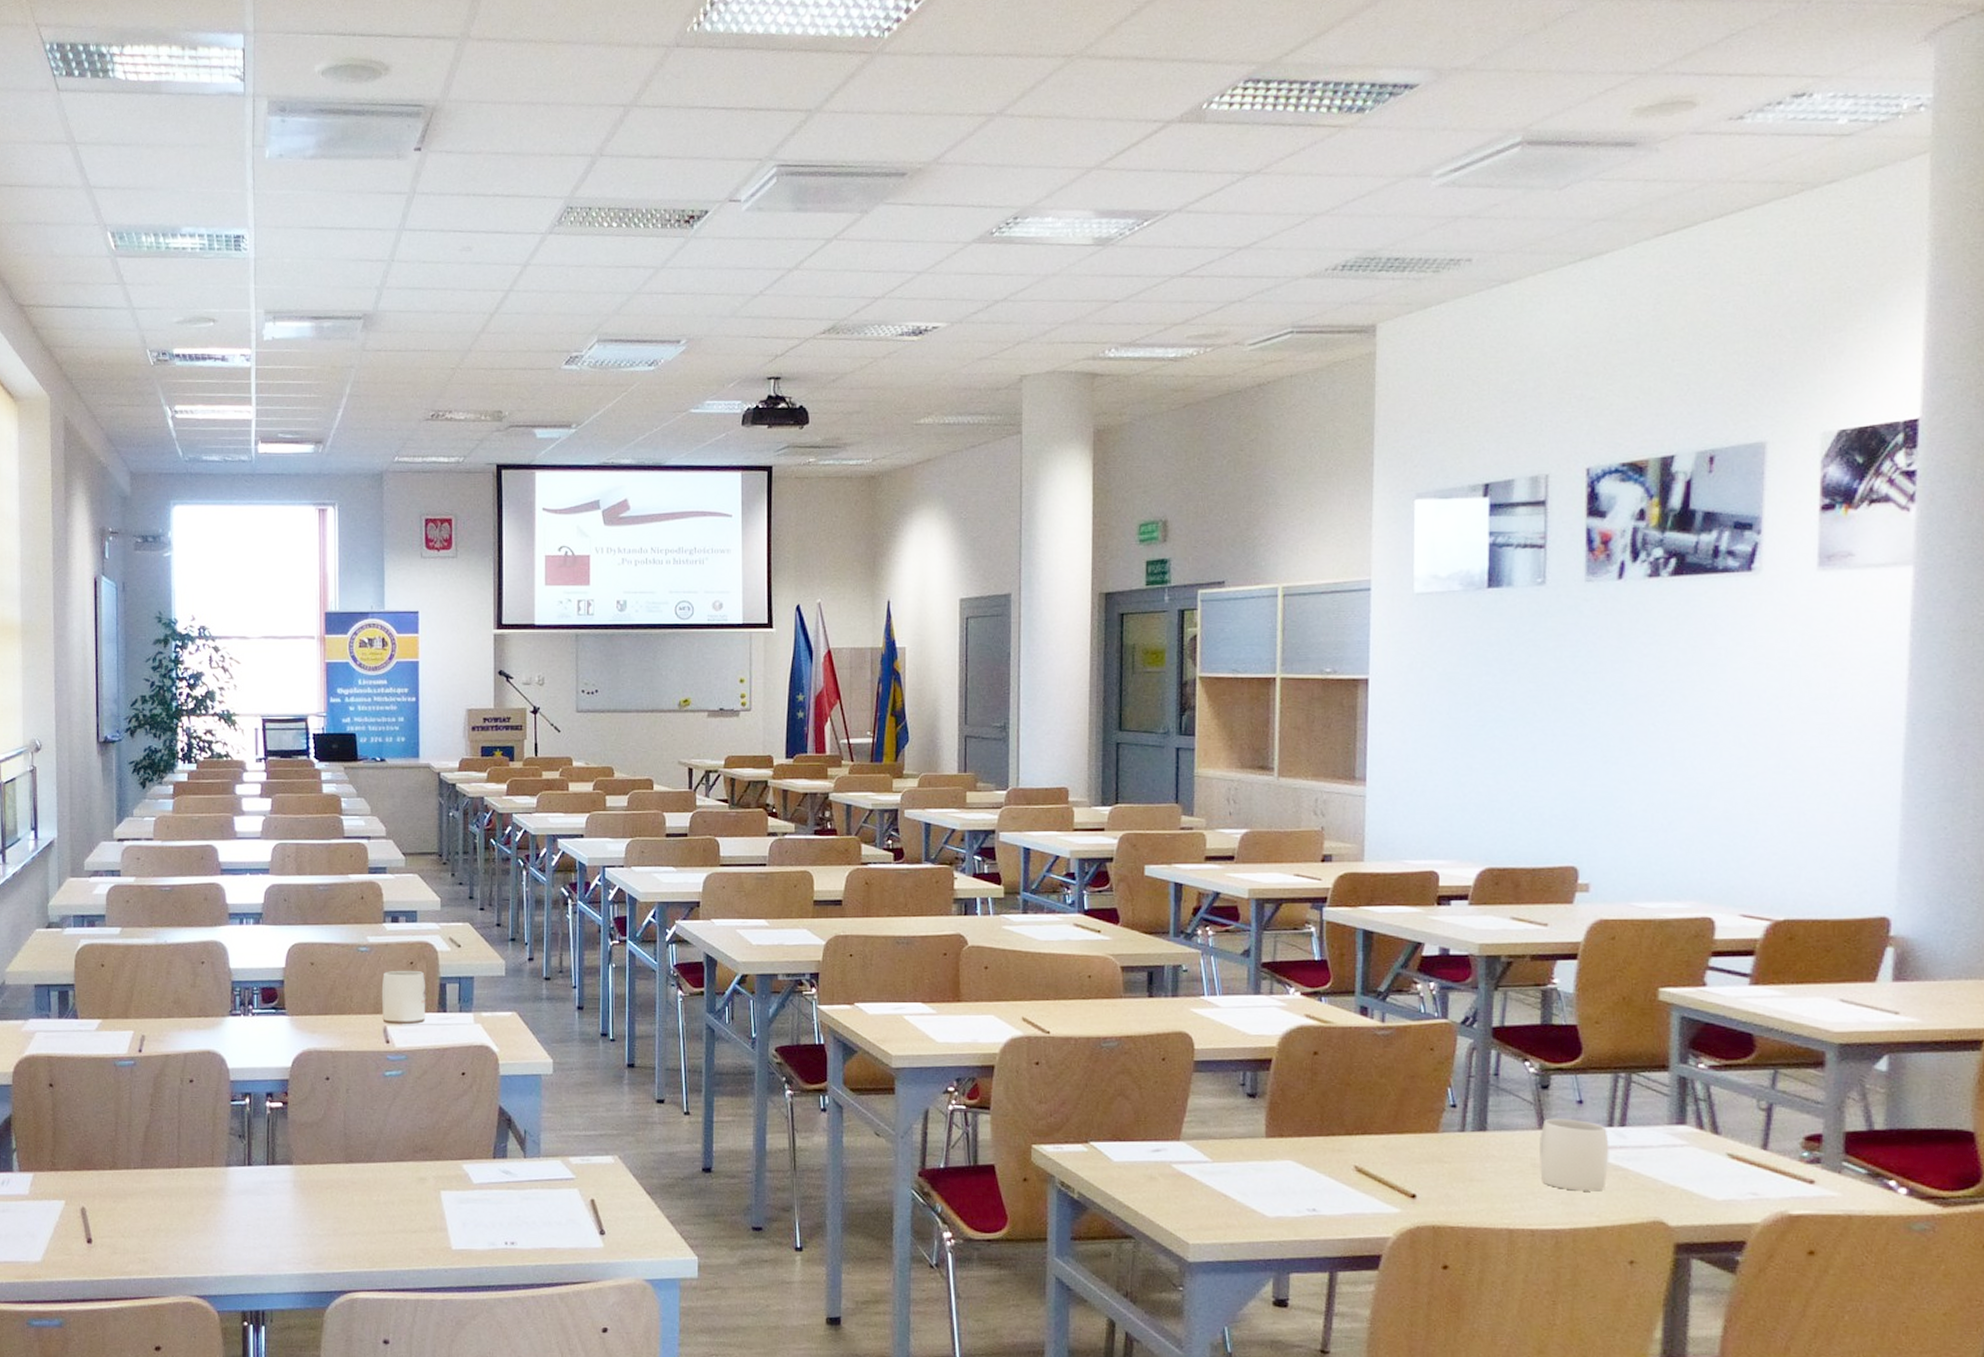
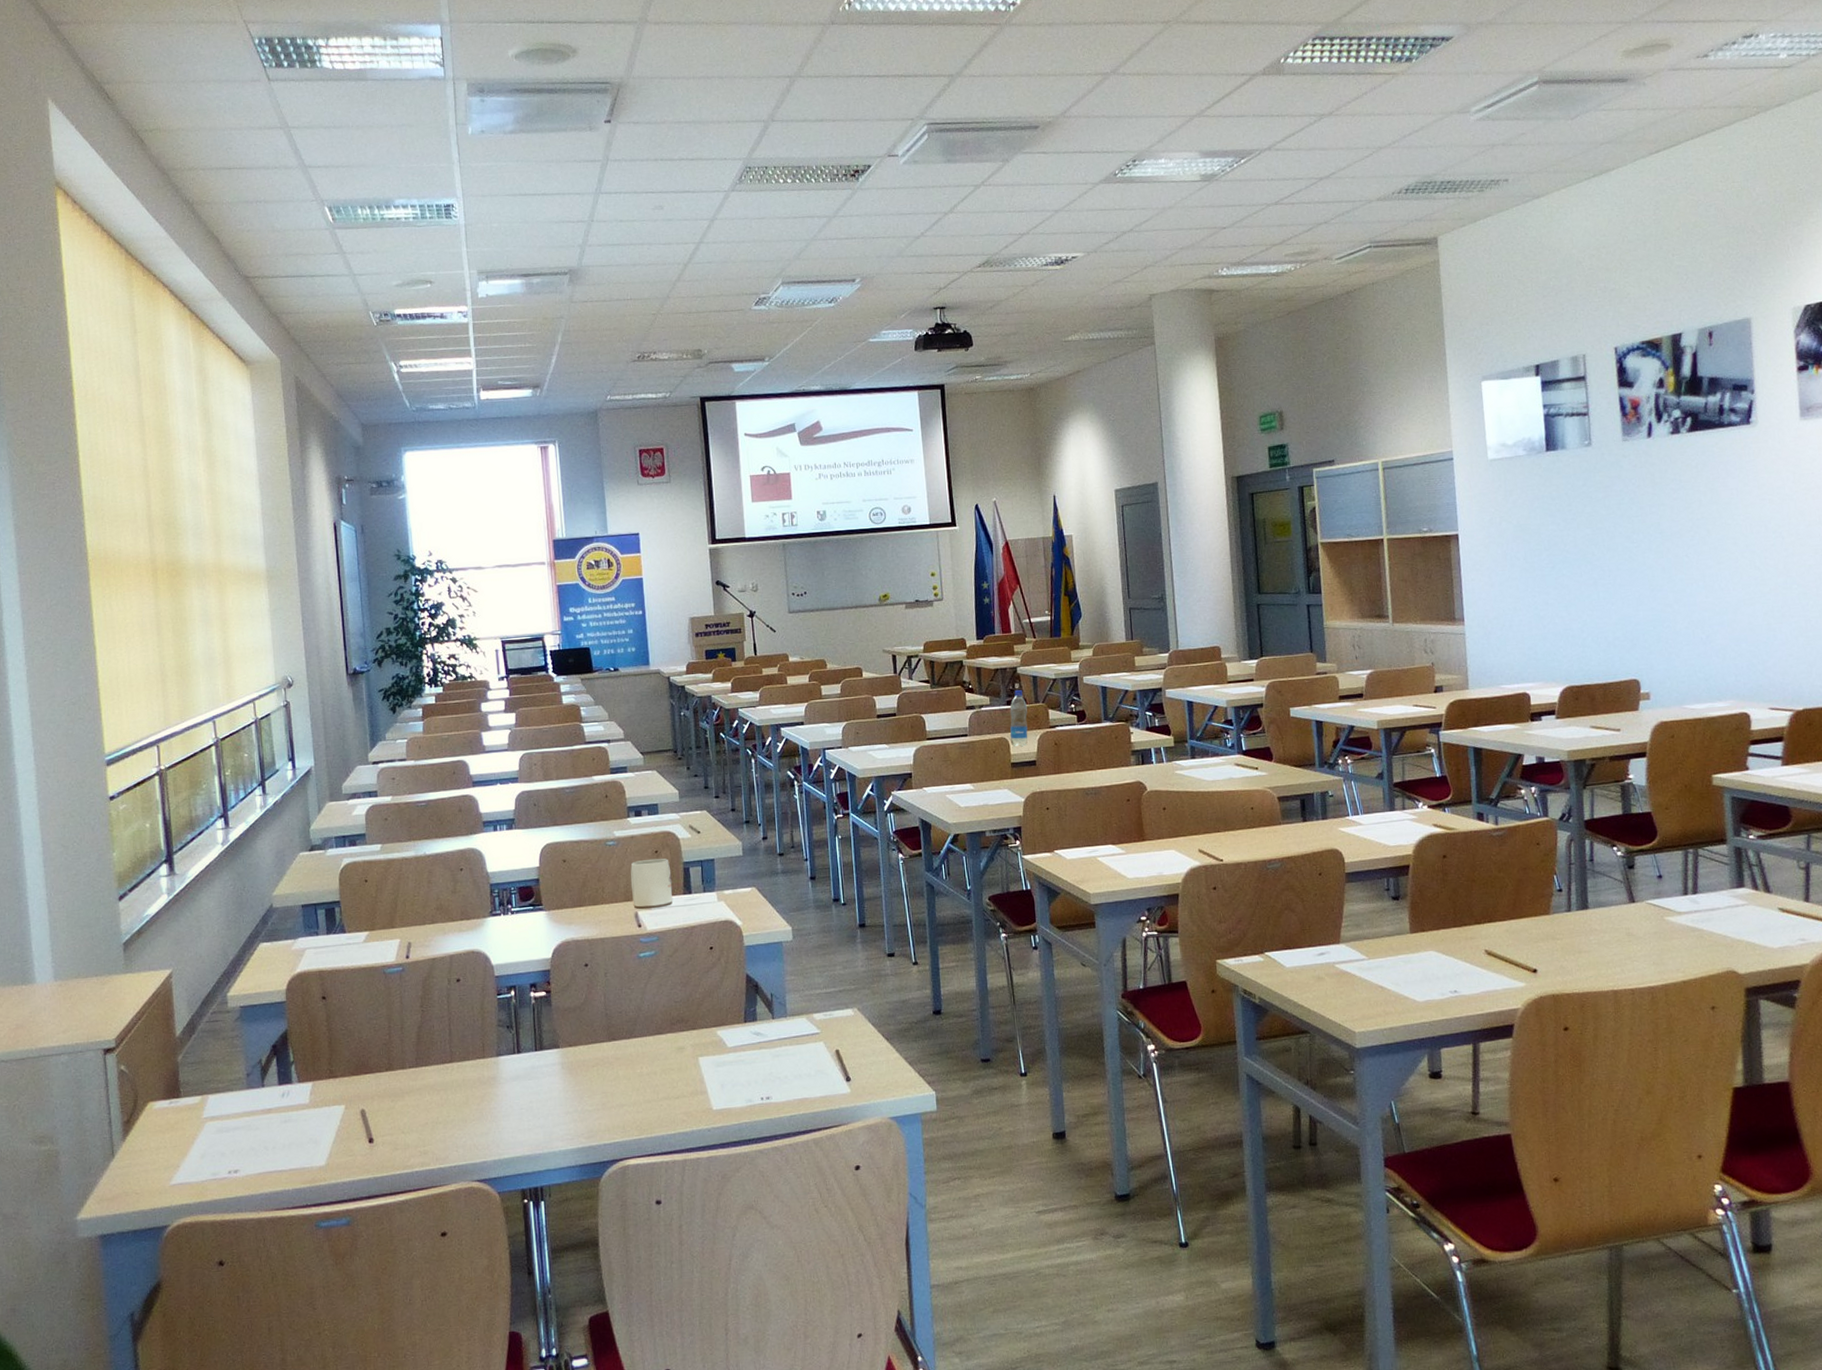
bottle: none [814,818,837,883] -> present [1009,689,1028,748]
mug: present [1539,1118,1609,1192] -> none [1631,892,1688,953]

